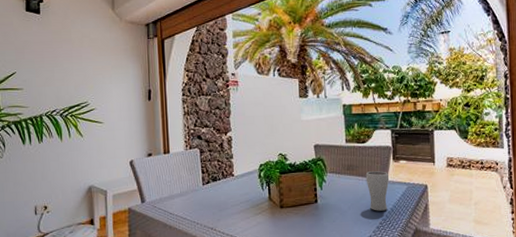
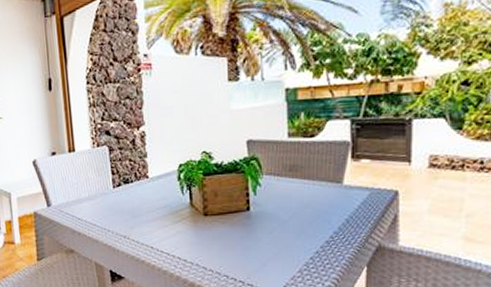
drinking glass: present [365,171,390,211] -> none [313,172,346,222]

